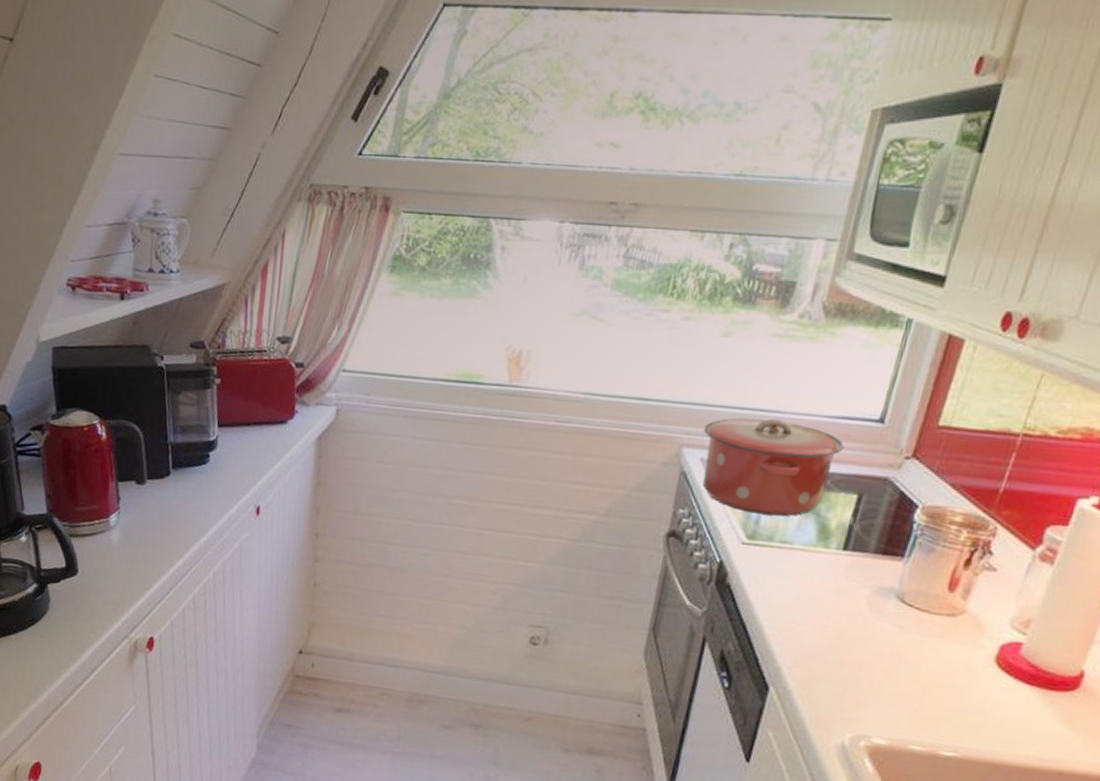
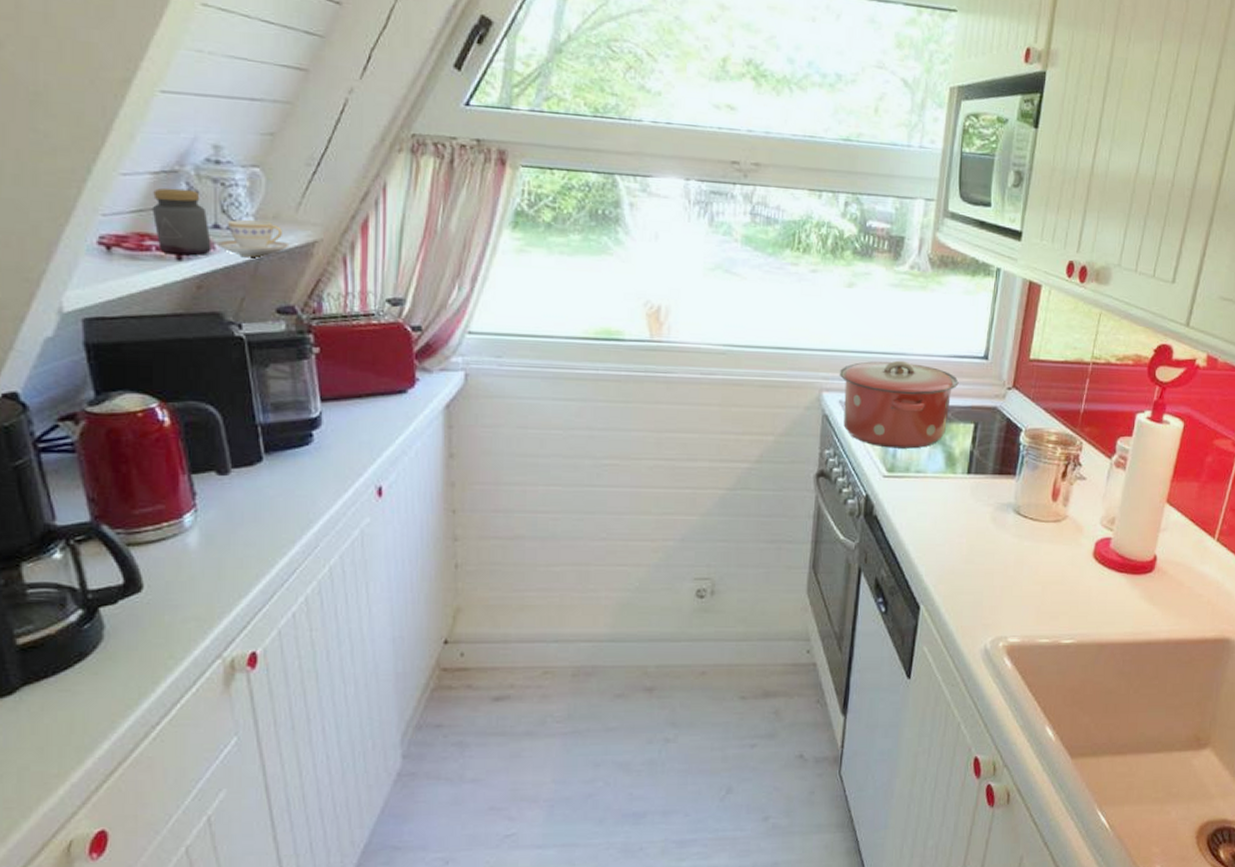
jar: none [105,237,146,296] -> present [152,188,212,256]
teacup: none [150,264,205,298] -> present [216,219,290,258]

